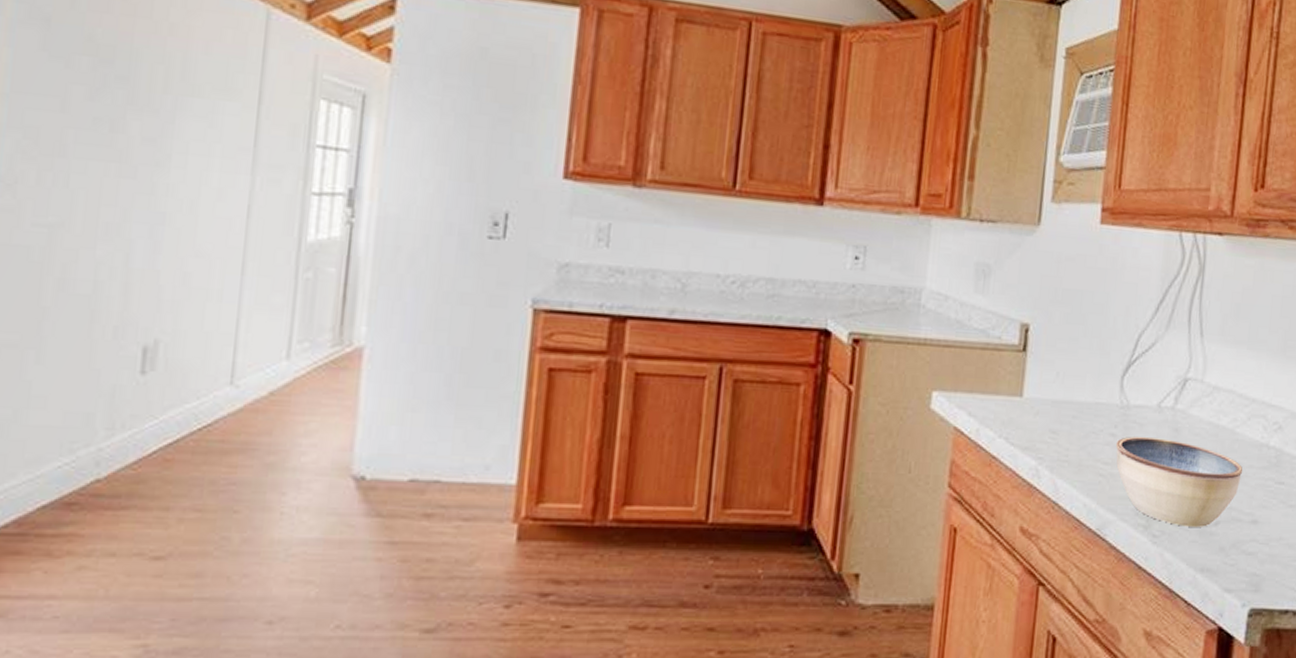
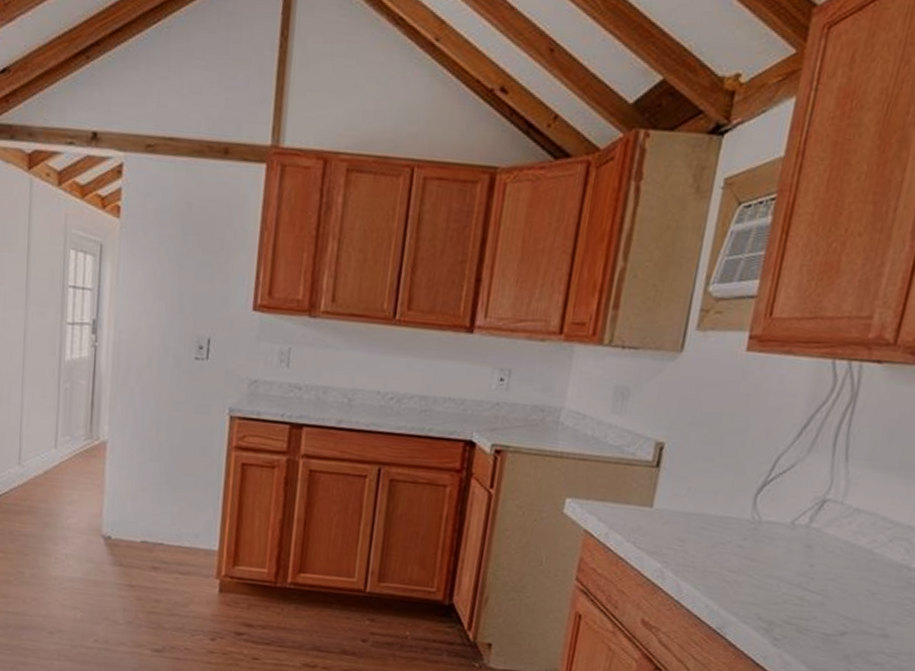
bowl: present [1115,437,1243,527] -> none [742,549,878,636]

